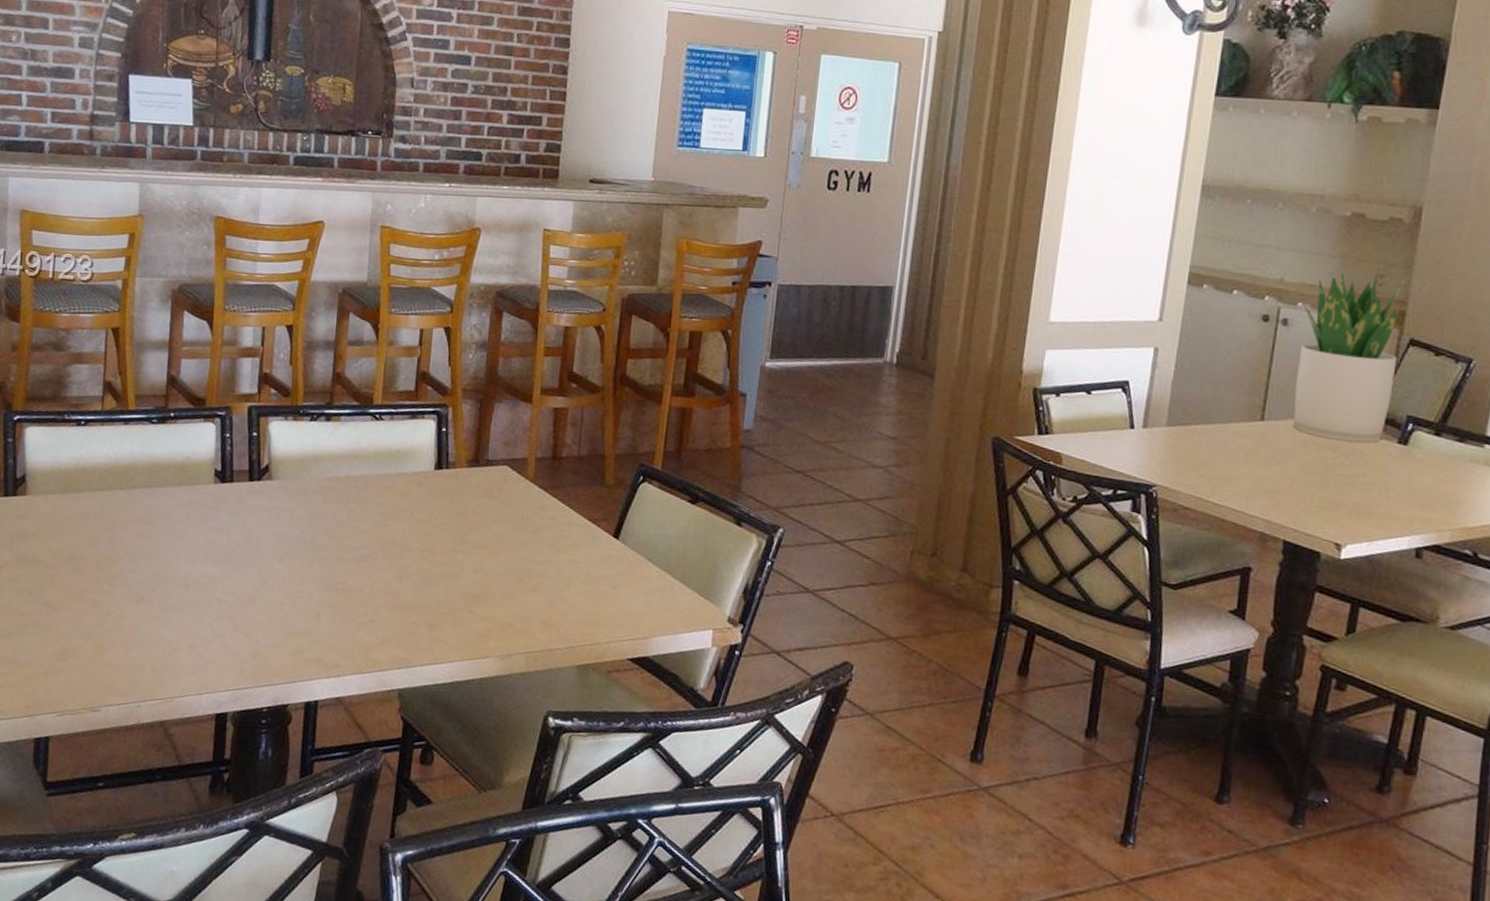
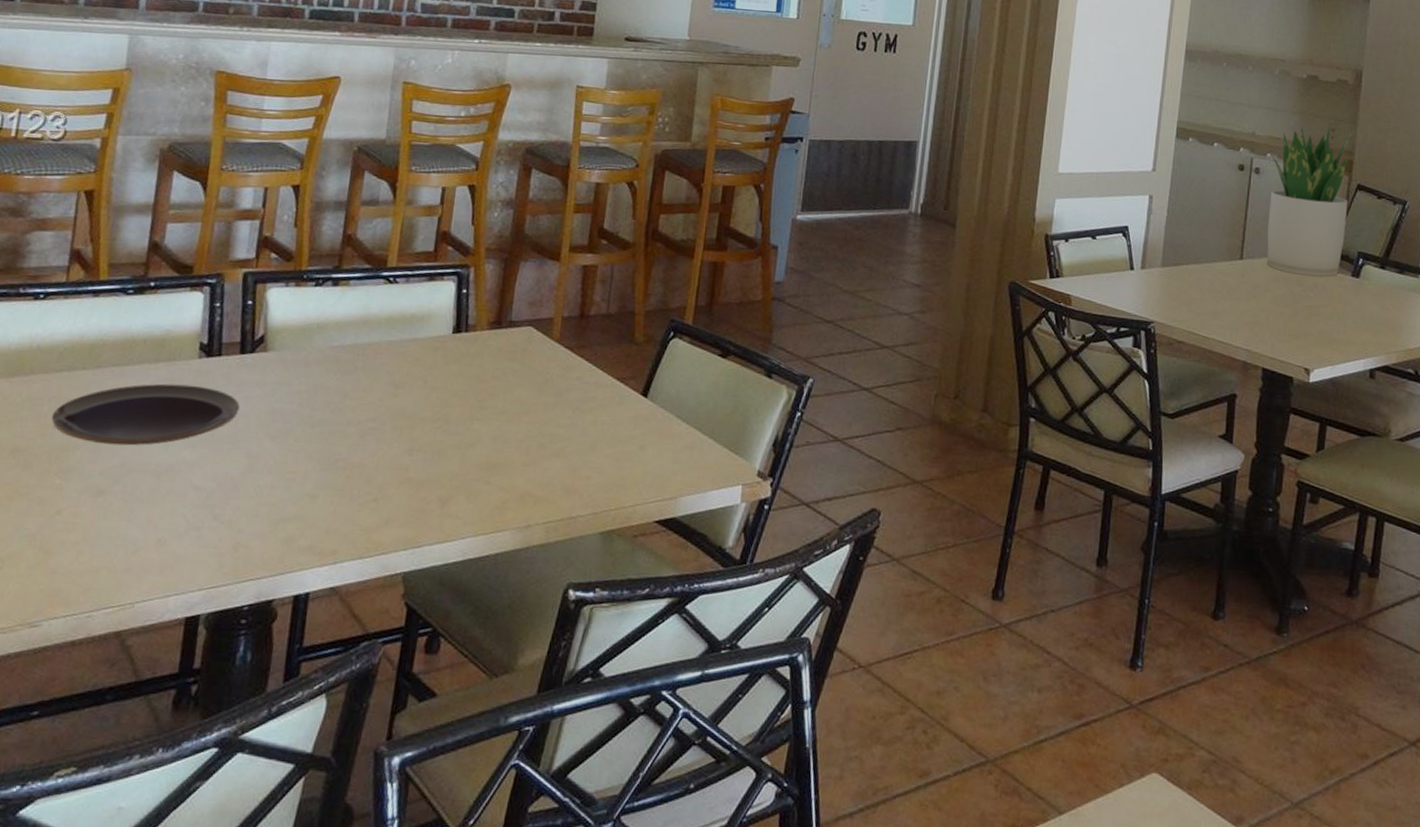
plate: none [97,505,251,560] -> present [51,383,240,446]

